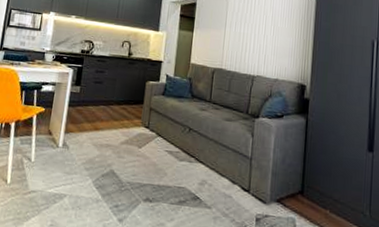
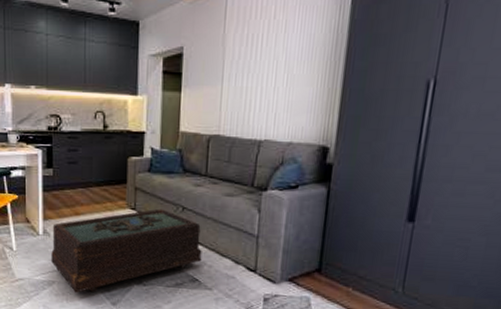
coffee table: none [66,128,204,208] -> present [51,208,202,293]

